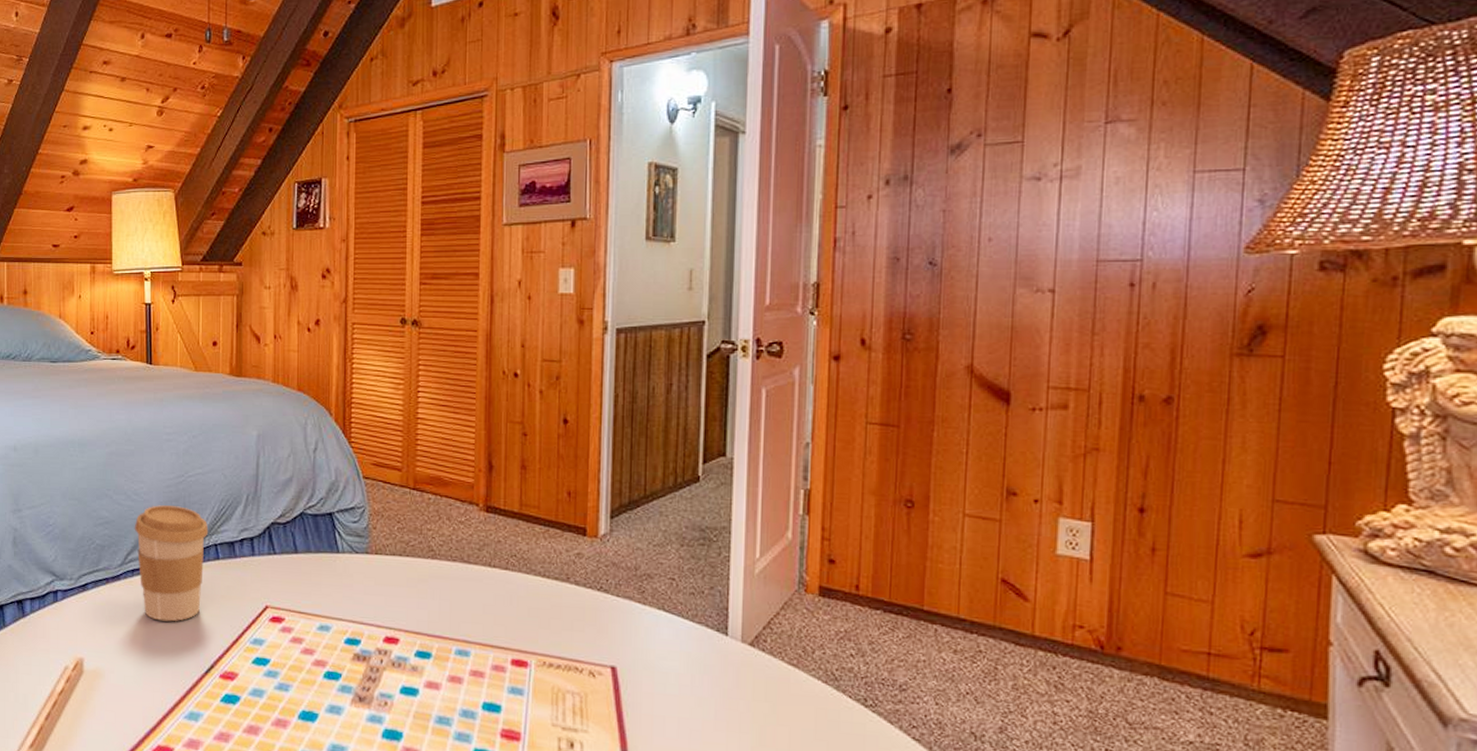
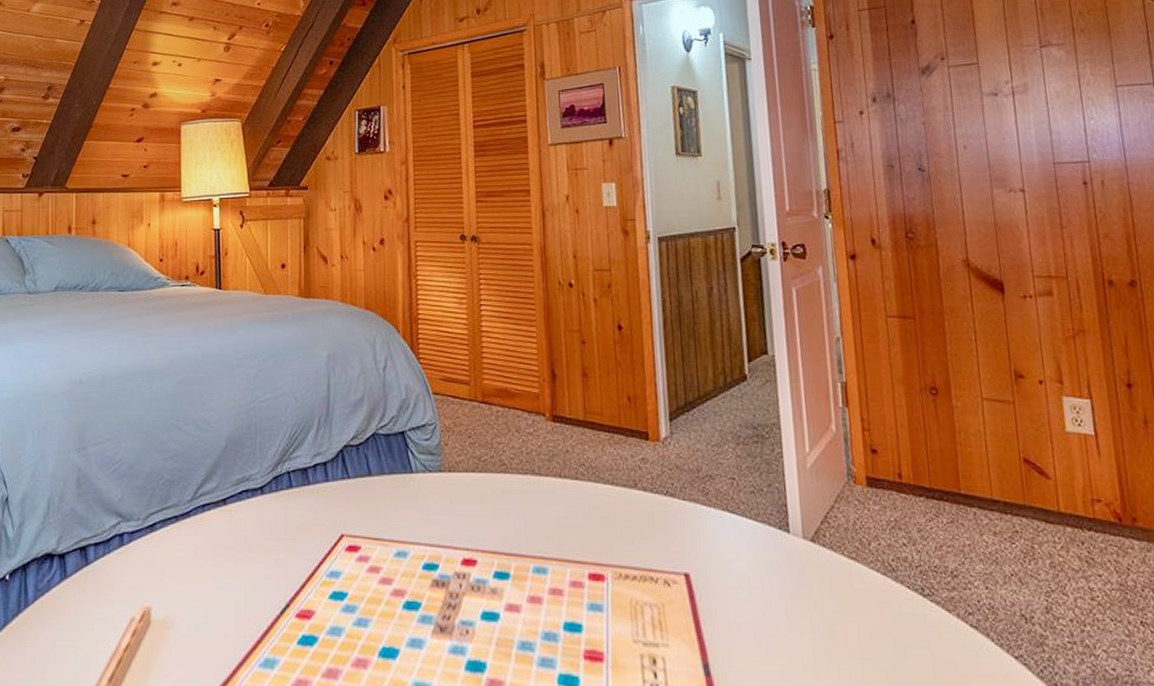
coffee cup: present [134,505,209,622] -> none [204,434,281,559]

